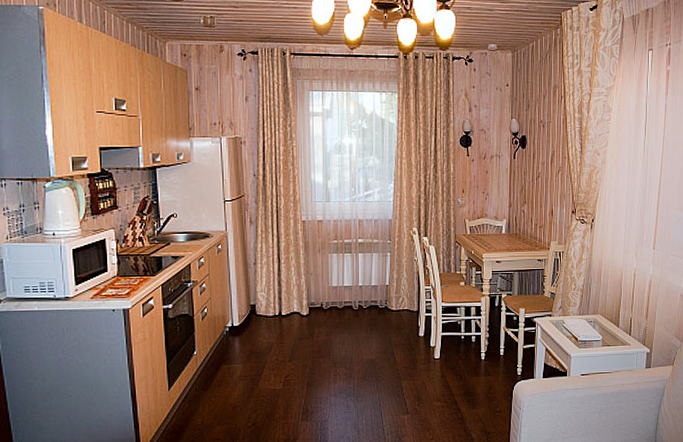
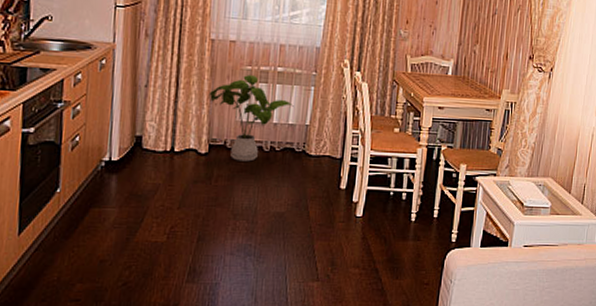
house plant: none [305,248,375,319] -> present [208,75,294,162]

